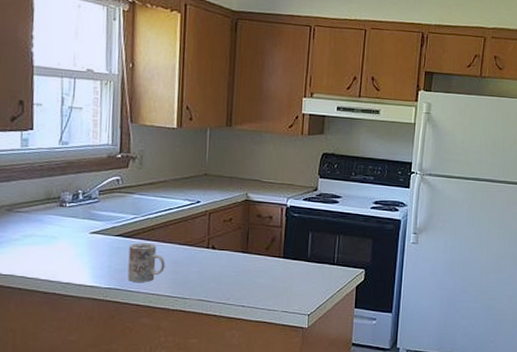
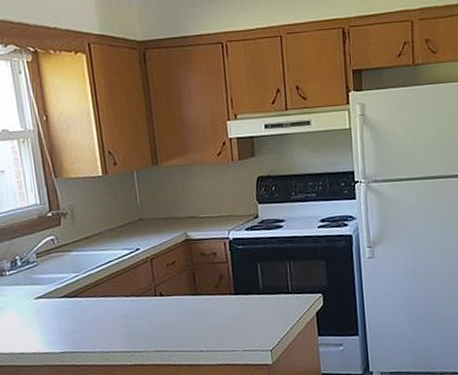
mug: present [127,242,165,282] -> none [76,299,116,342]

